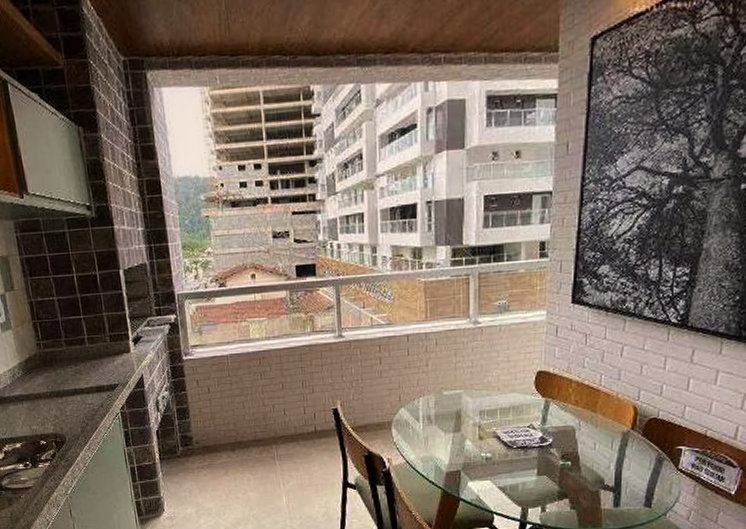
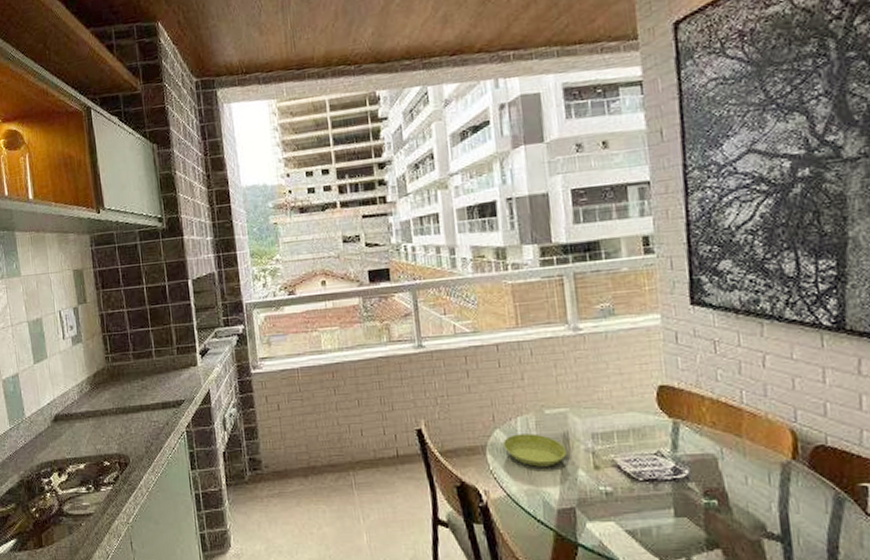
saucer: none [406,411,459,439] -> present [502,433,567,467]

